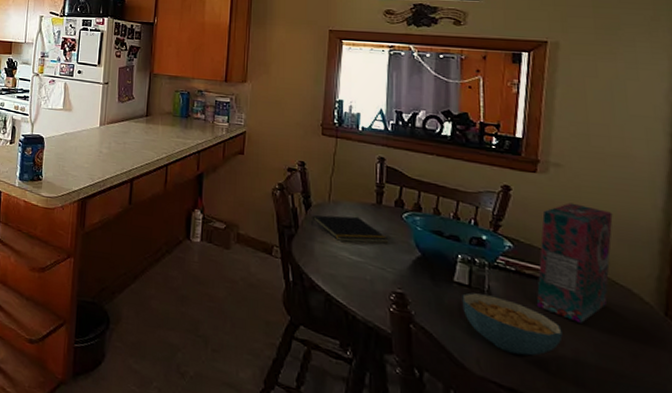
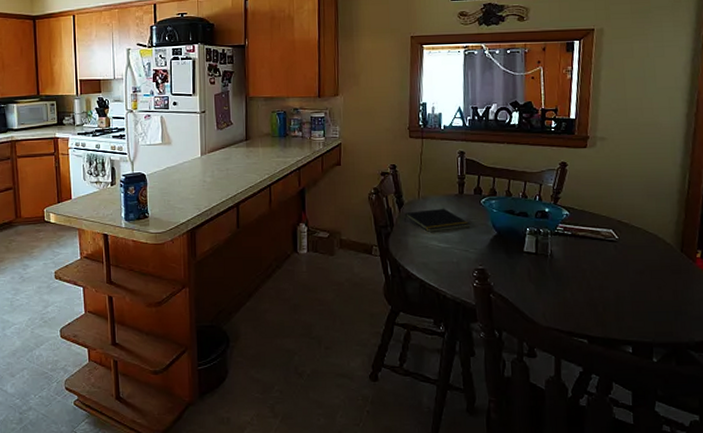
cereal bowl: present [462,292,563,356] -> none [530,258,607,303]
cereal box: present [536,202,613,323] -> none [587,170,644,269]

